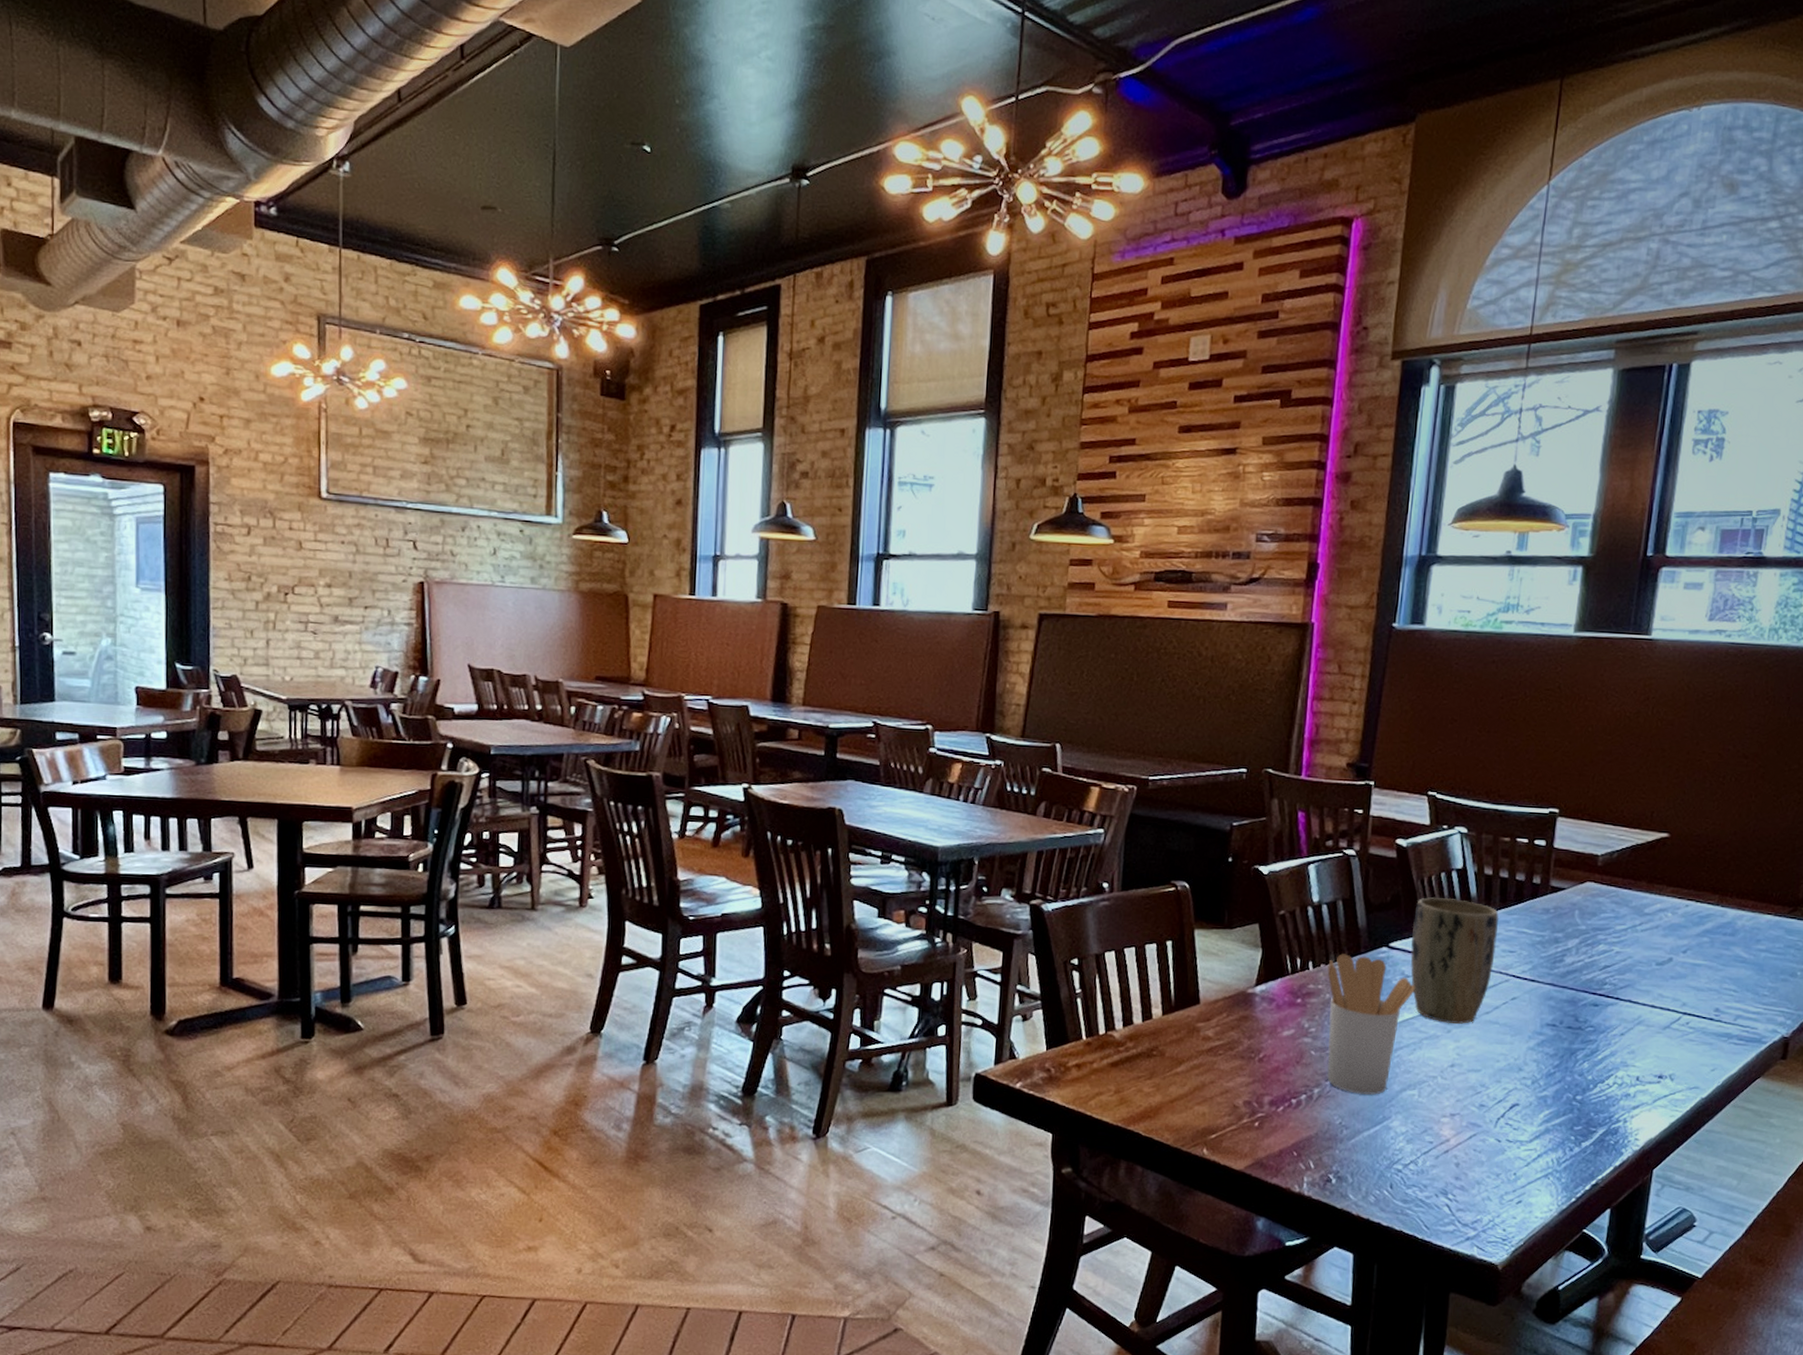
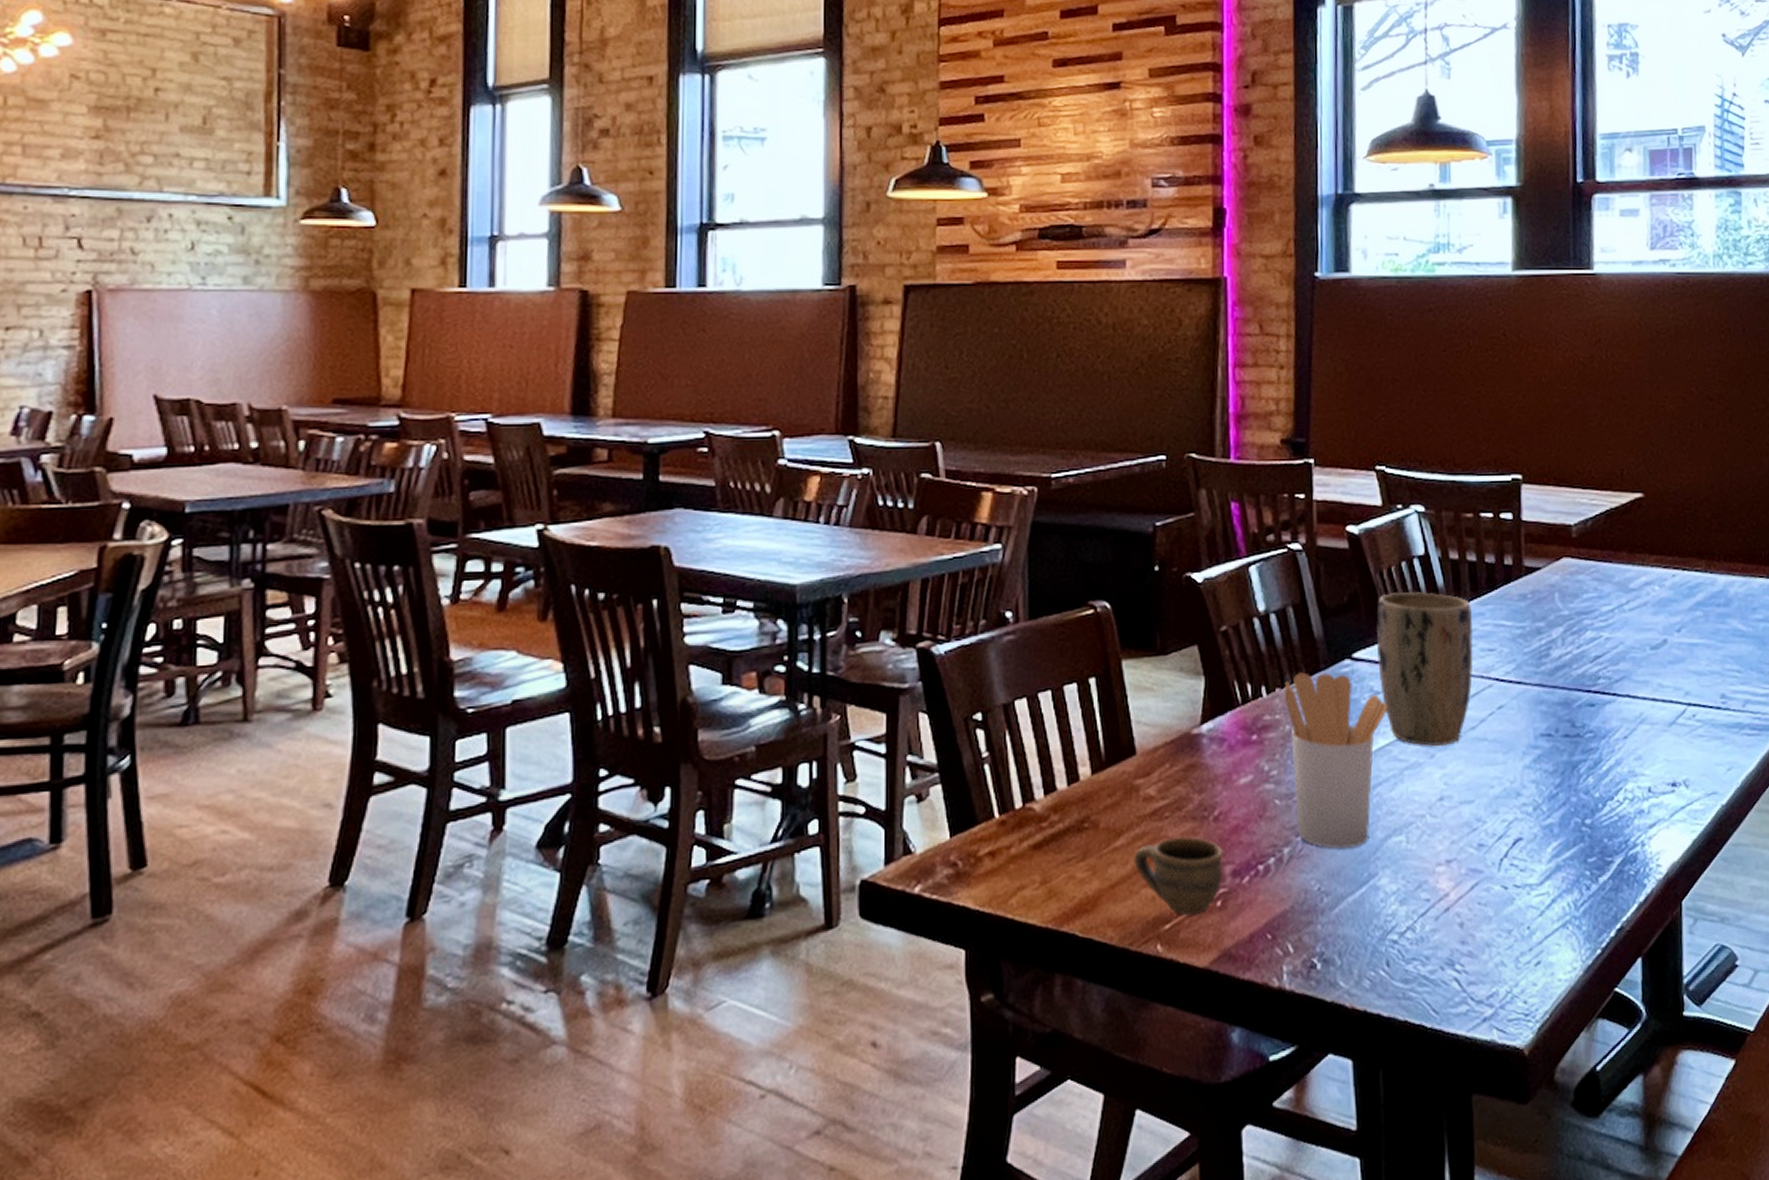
cup: none [1191,1070,1264,1131] -> present [1134,836,1223,916]

